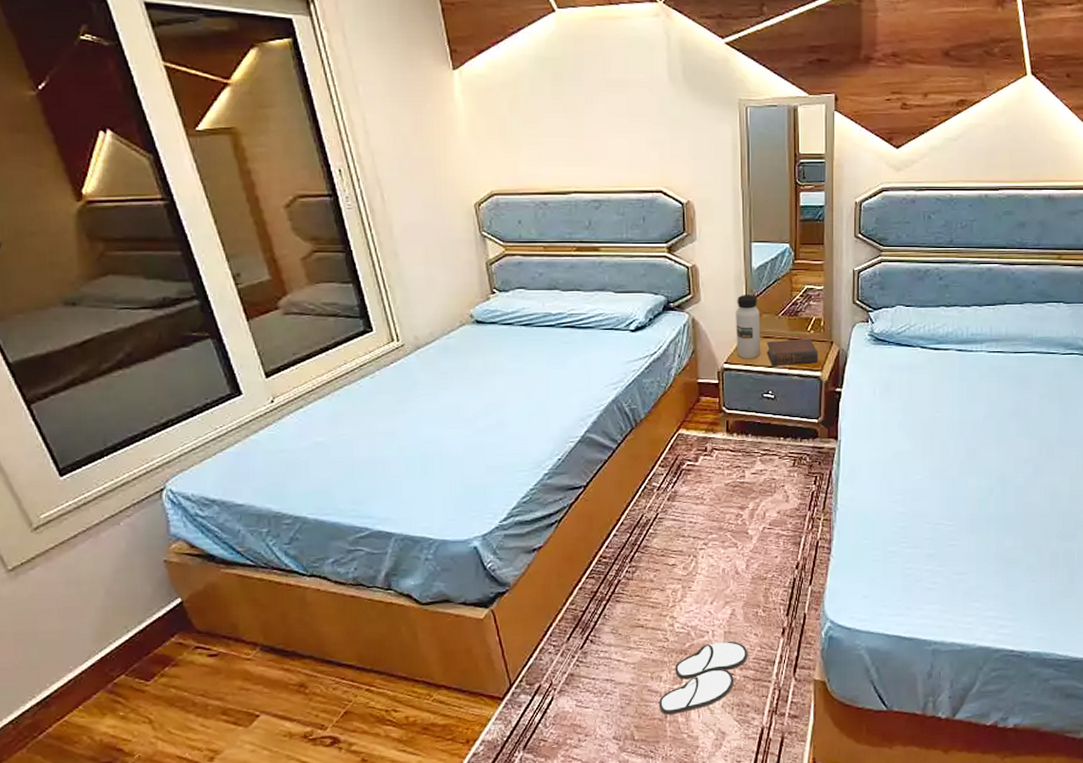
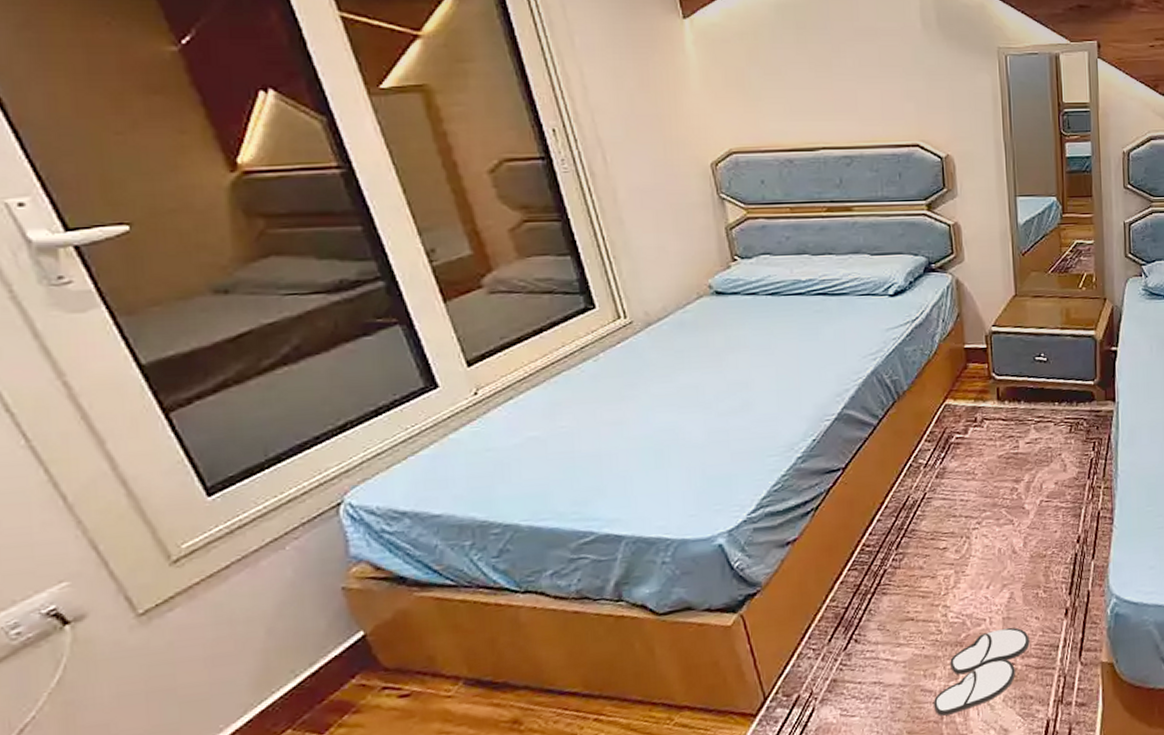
water bottle: present [736,295,761,360] -> none [1002,252,1031,321]
book: present [766,338,818,367] -> none [1036,296,1092,327]

